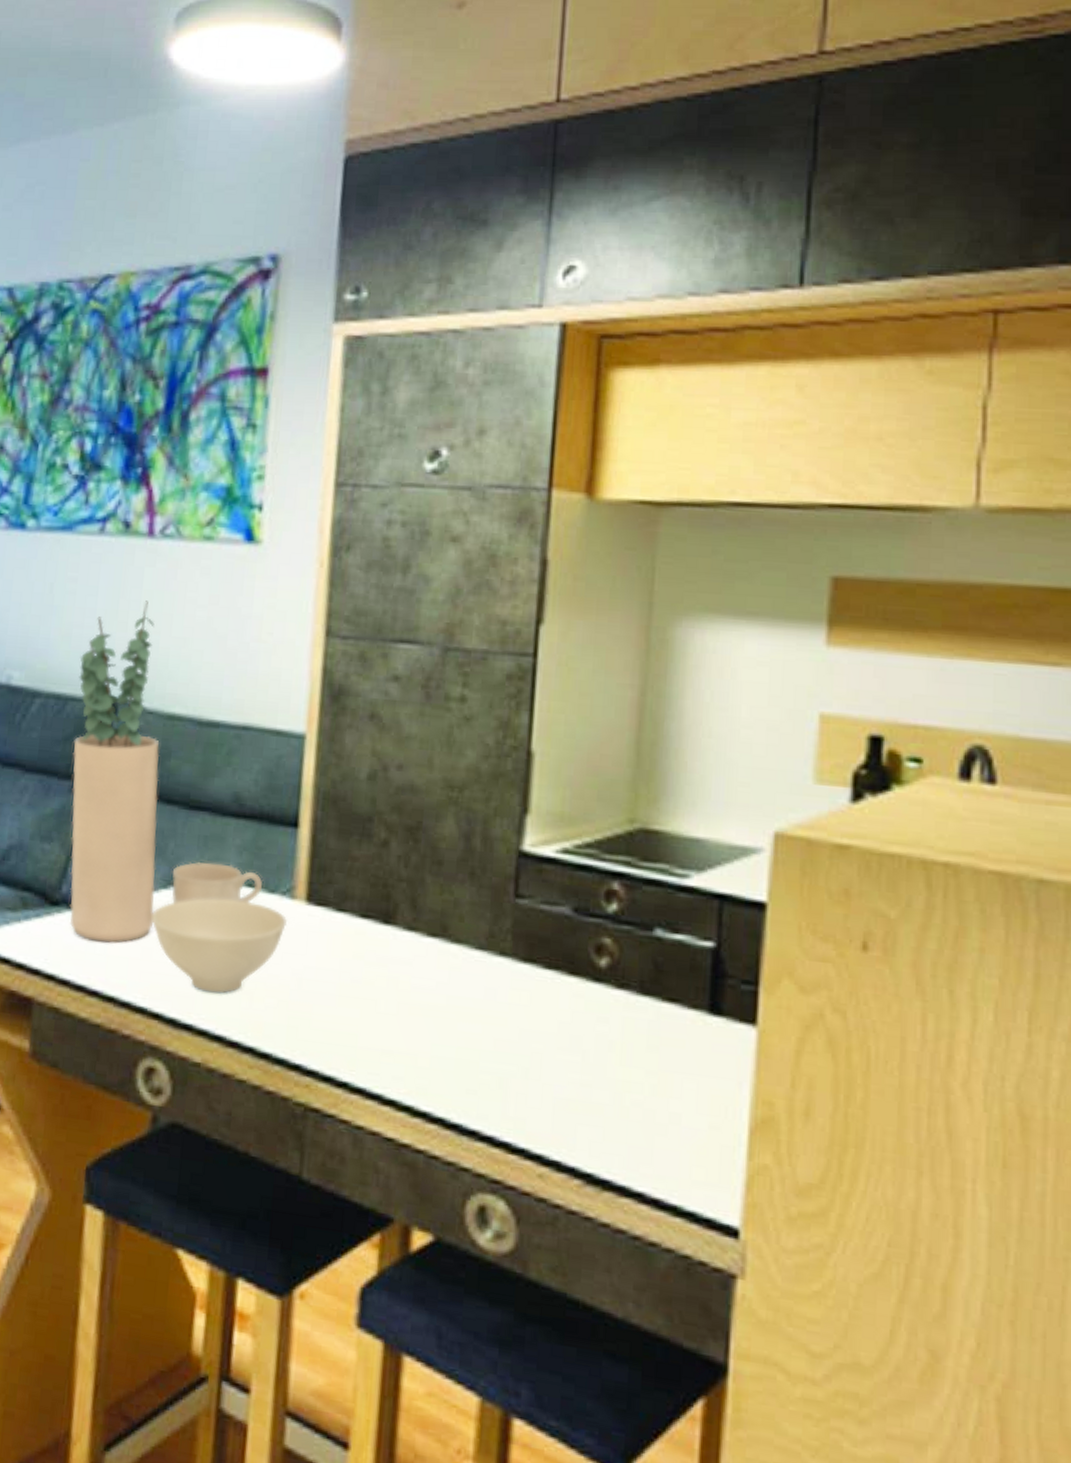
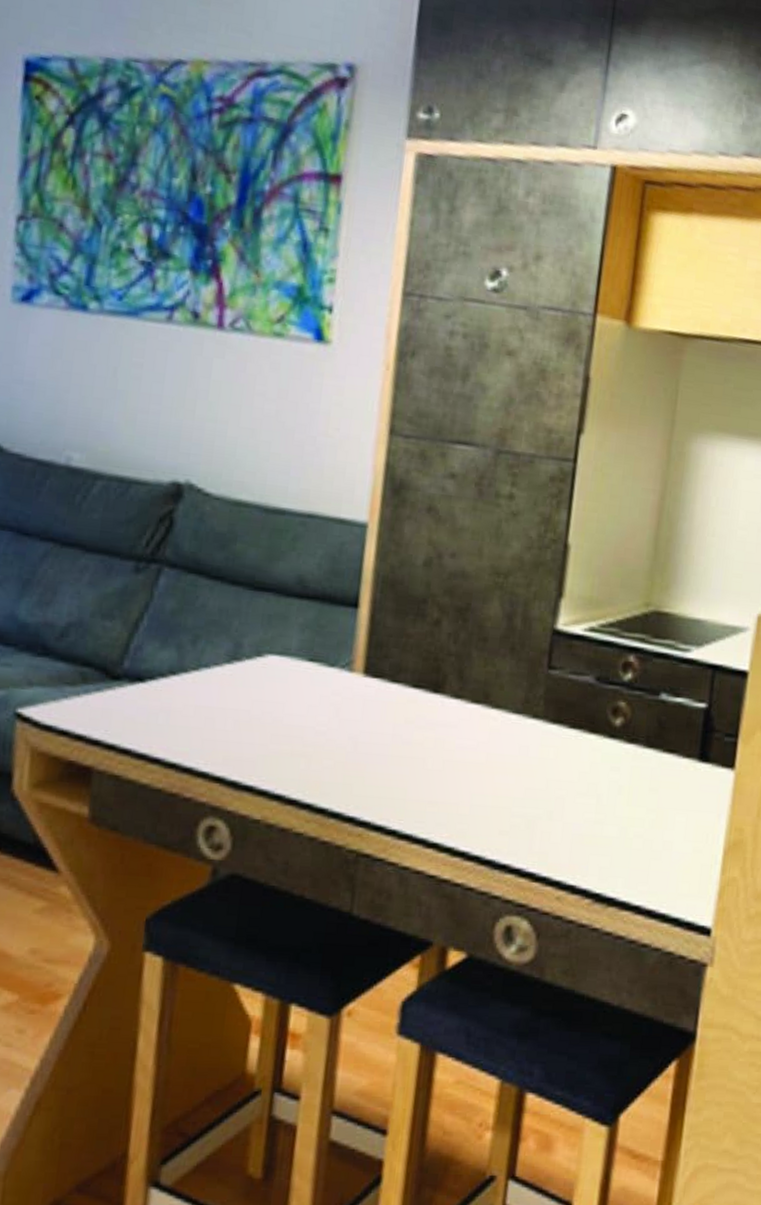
vase: present [69,600,160,942] -> none [131,391,226,714]
bowl: present [151,898,287,993] -> none [215,671,345,757]
teacup: present [171,861,262,904] -> none [234,638,323,678]

